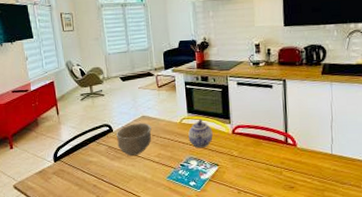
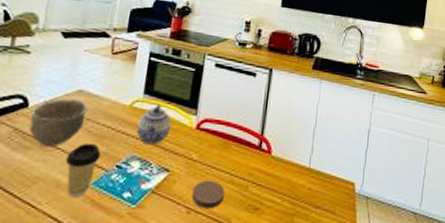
coffee cup: none [146,151,169,187] -> present [65,142,102,198]
coaster: none [239,169,264,189] -> present [191,180,225,208]

